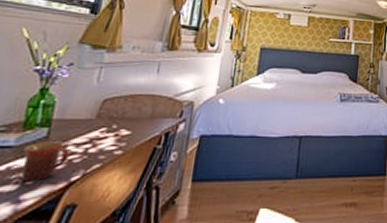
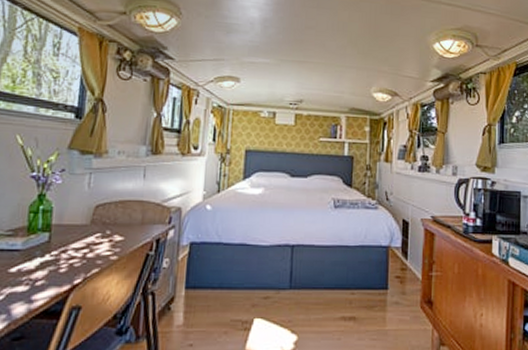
mug: present [20,141,70,182] -> none [29,246,70,284]

